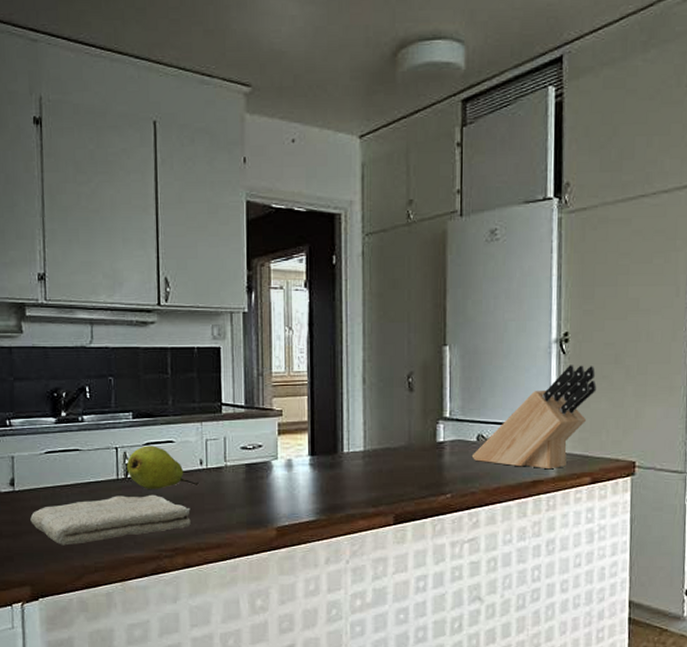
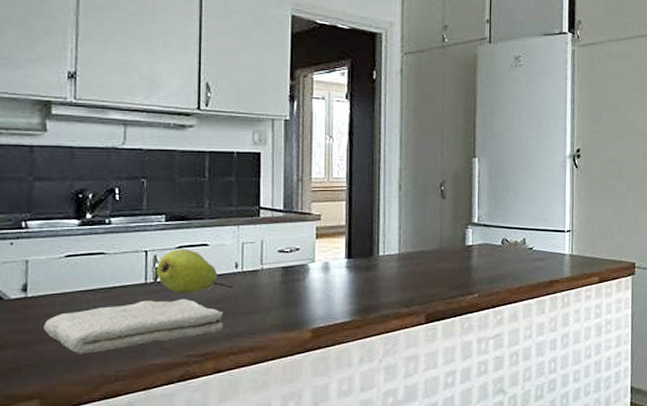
knife block: present [471,365,597,470] -> none [497,177,604,270]

